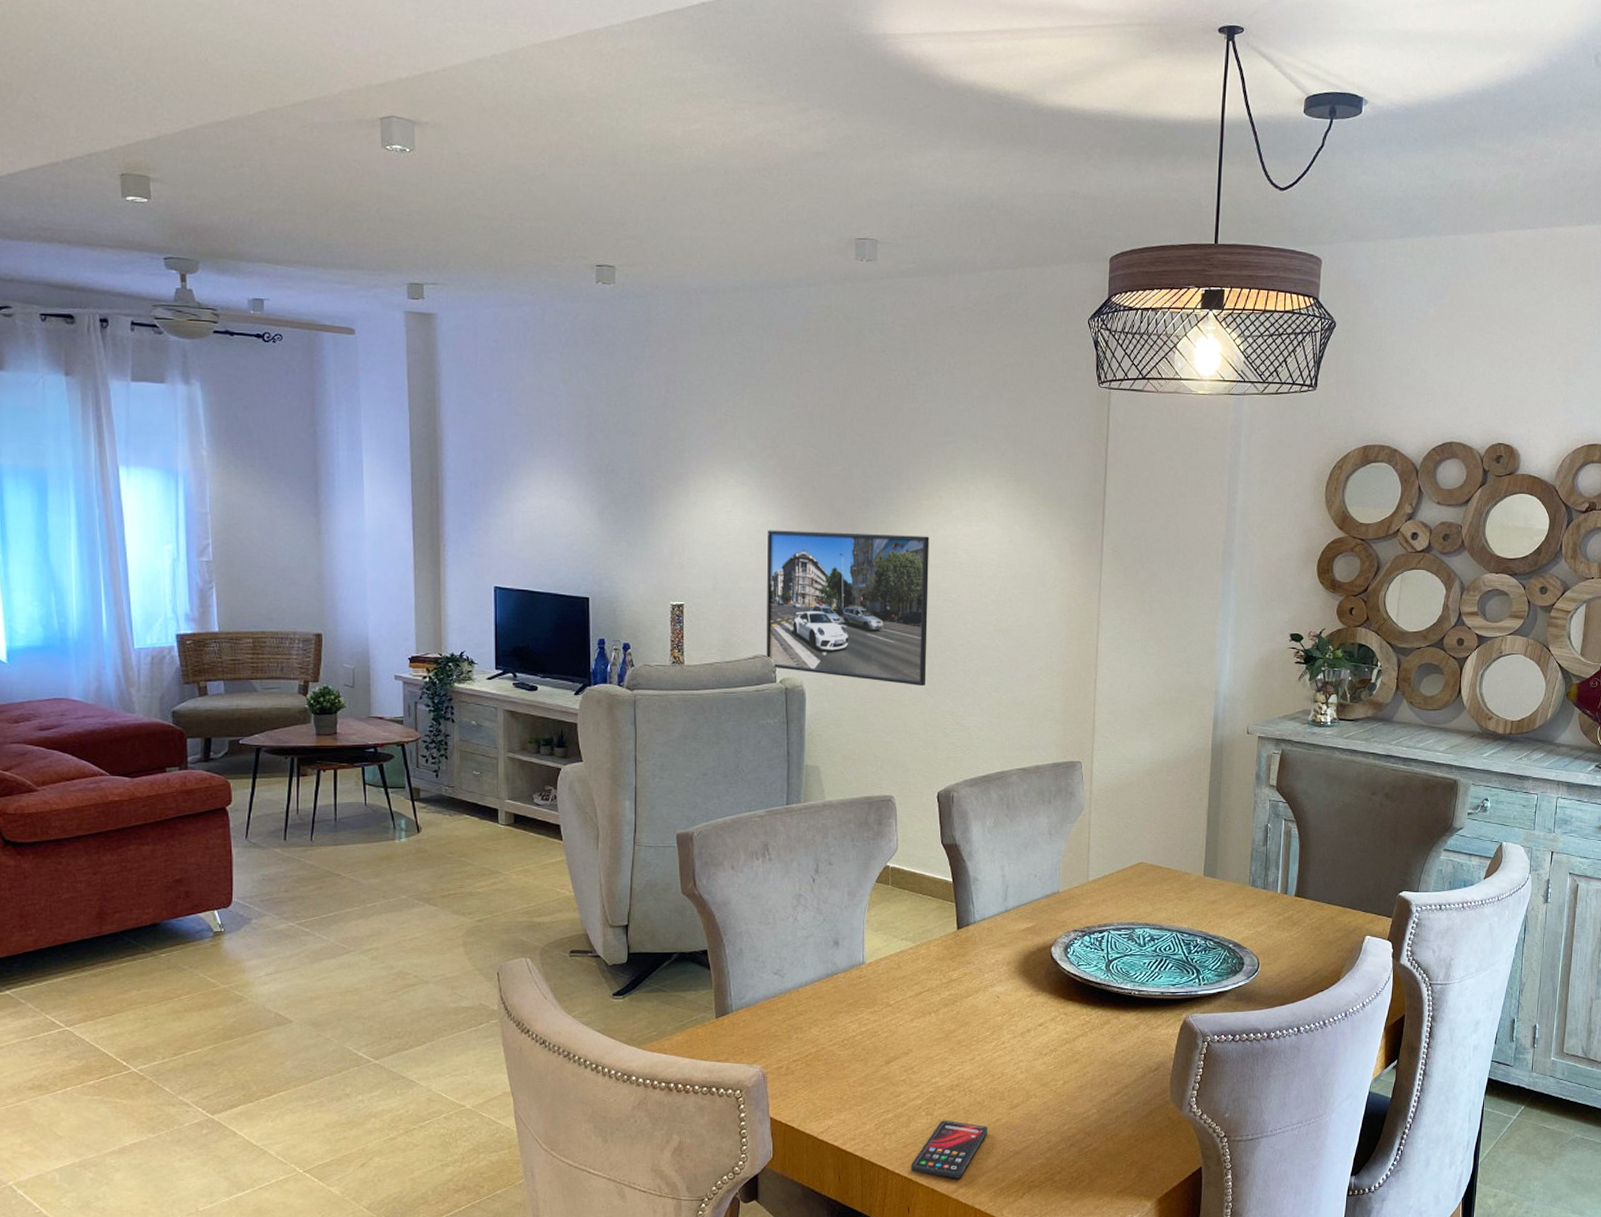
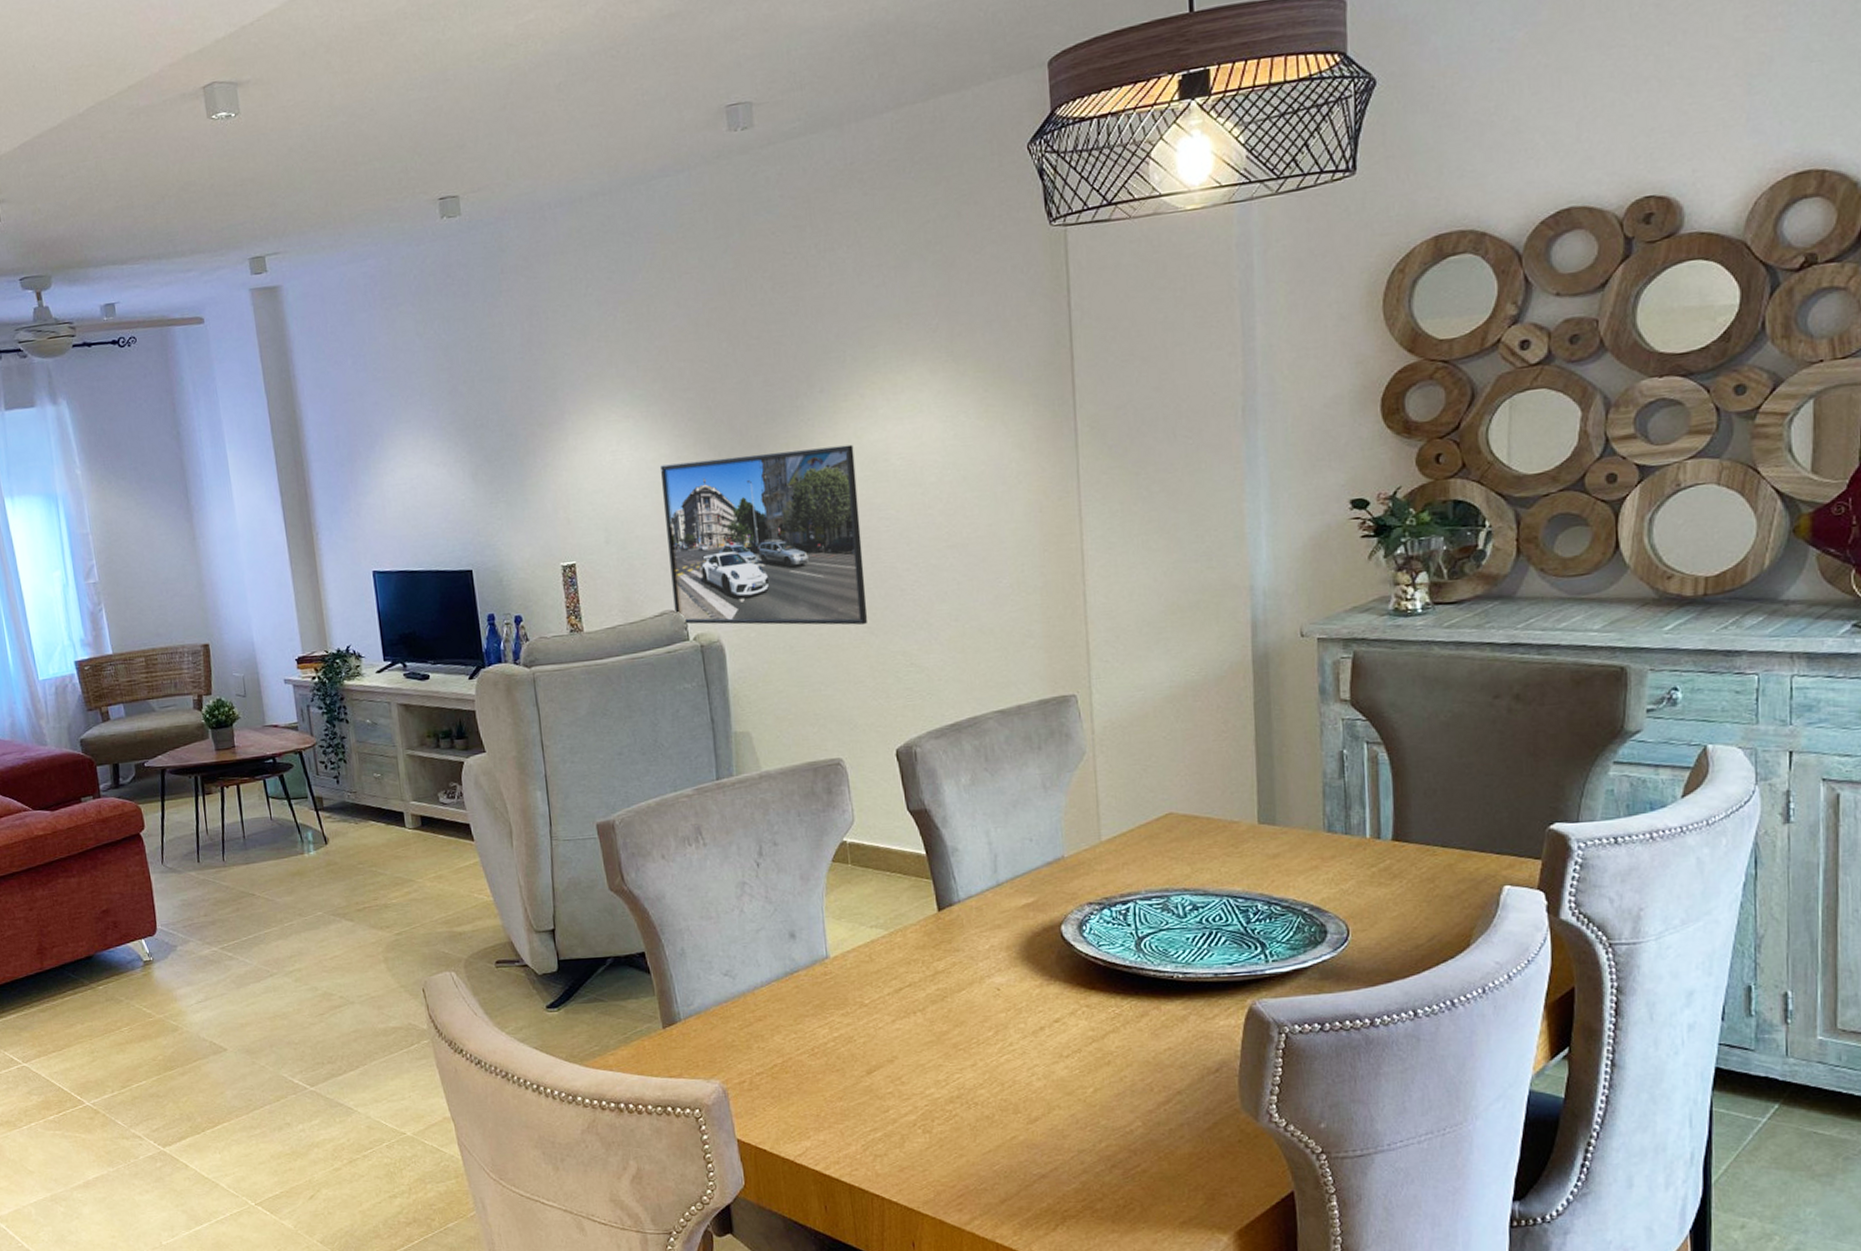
smartphone: present [911,1120,988,1179] -> none [911,1138,1003,1208]

